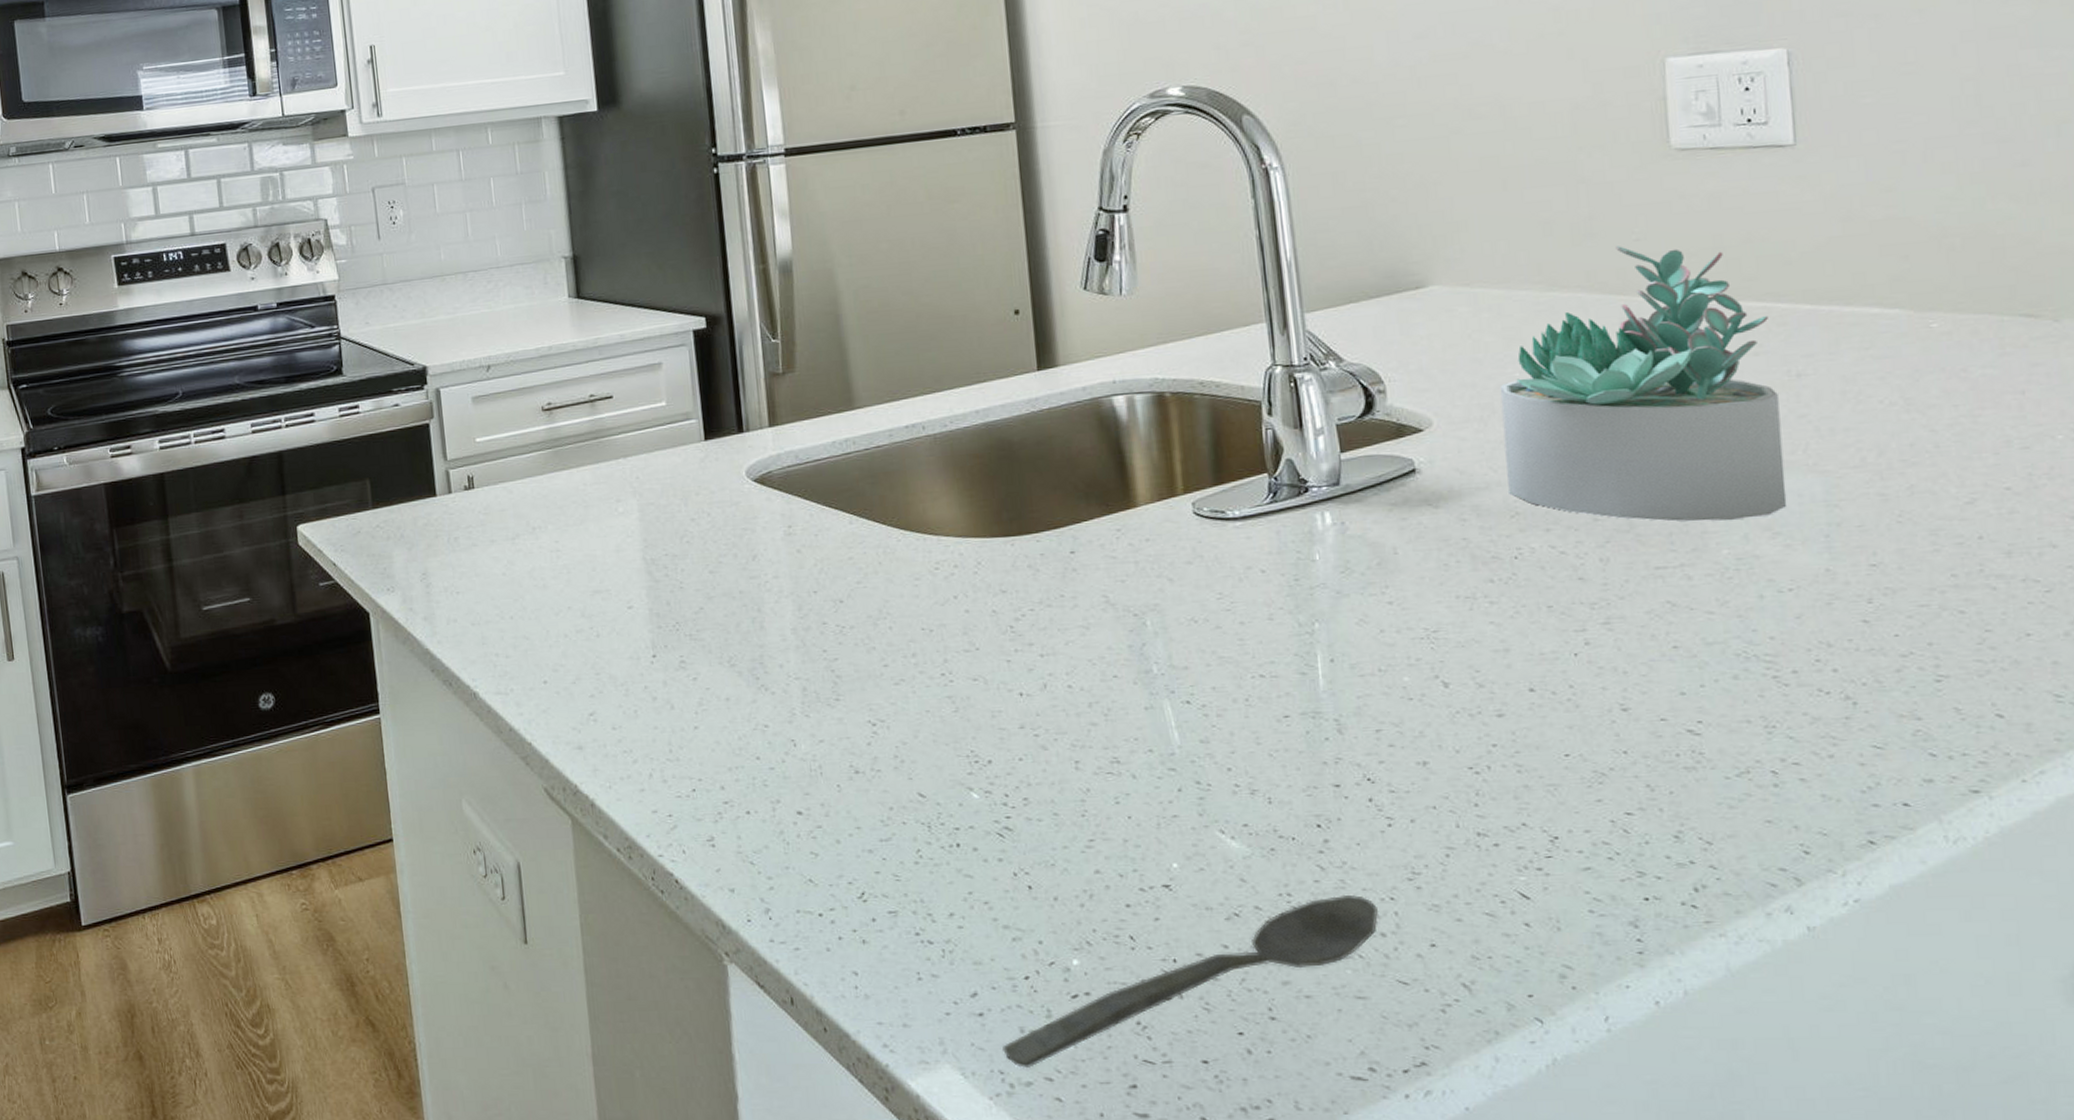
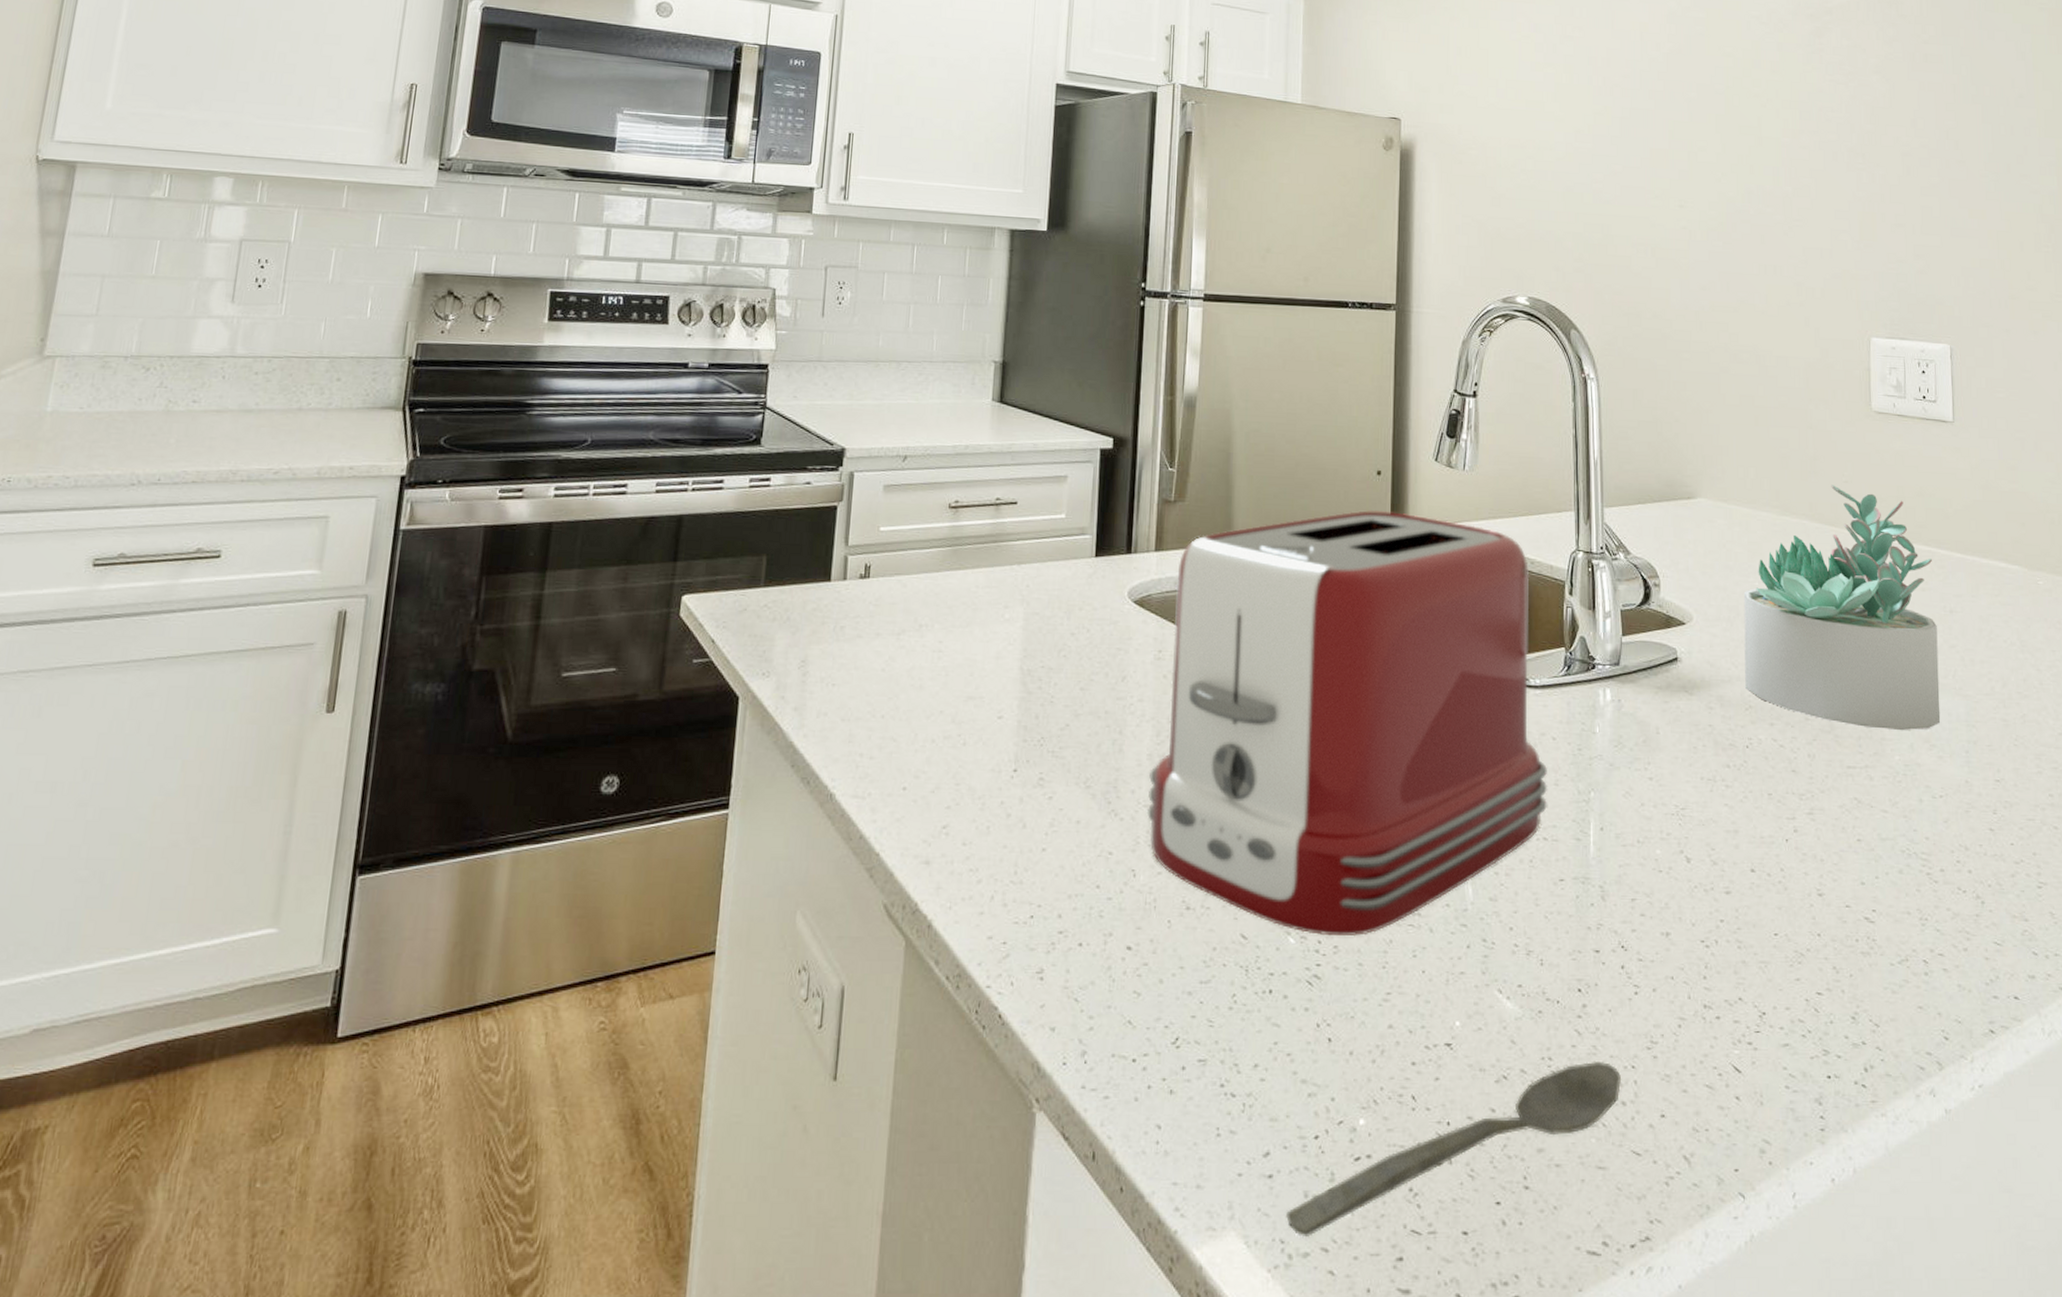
toaster: none [796,351,1261,789] -> present [1146,510,1548,937]

